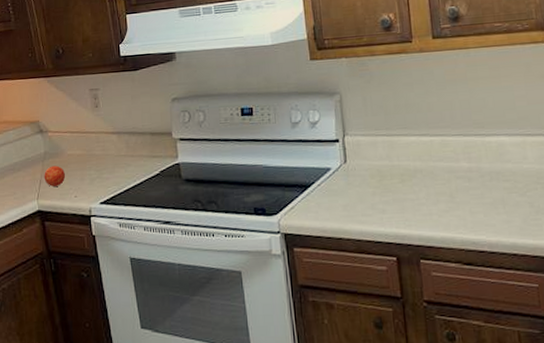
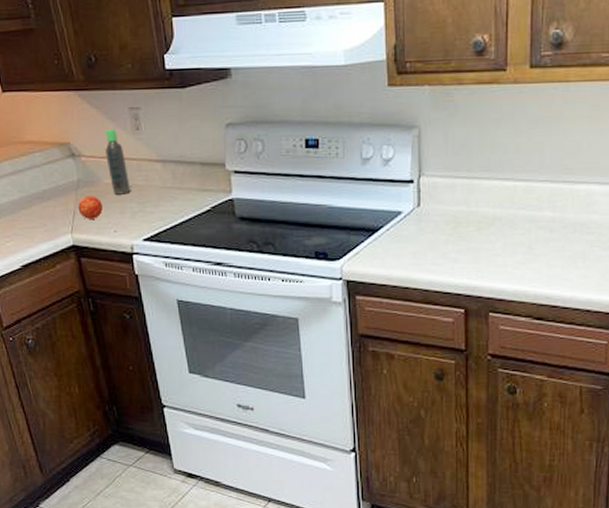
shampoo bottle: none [68,107,90,164] -> present [104,128,131,195]

